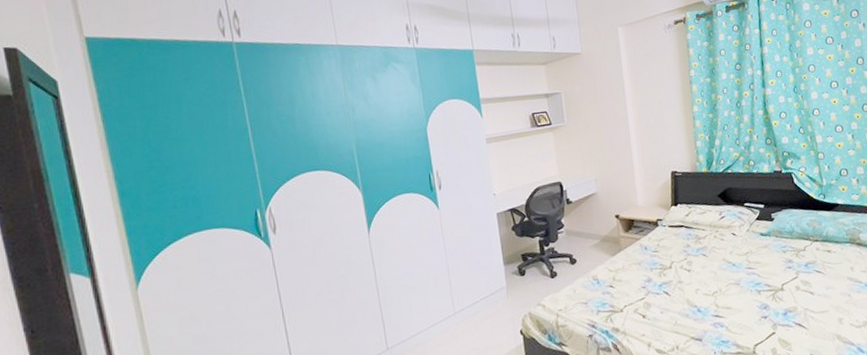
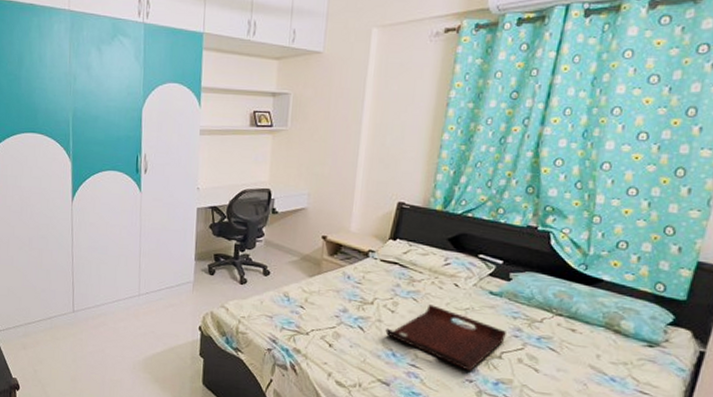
serving tray: none [687,256,782,309] -> present [385,304,506,371]

